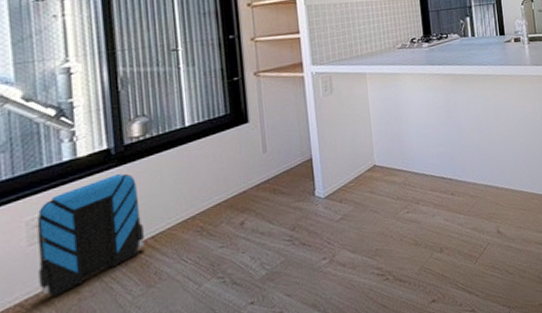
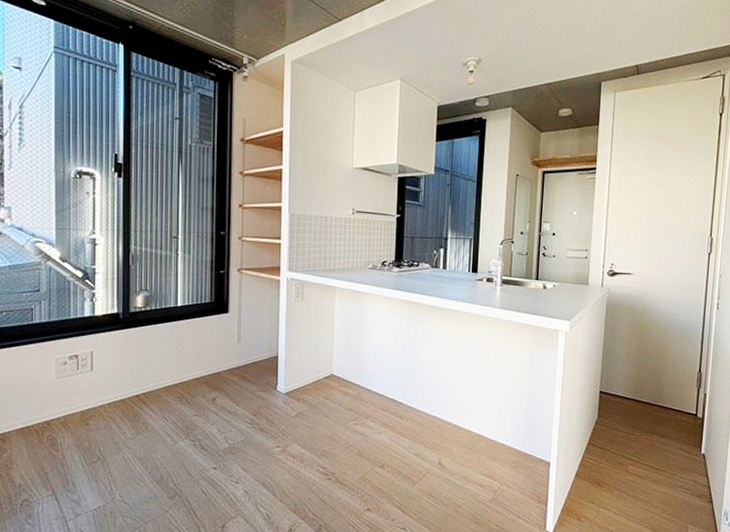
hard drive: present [37,173,145,298] -> none [61,335,138,424]

